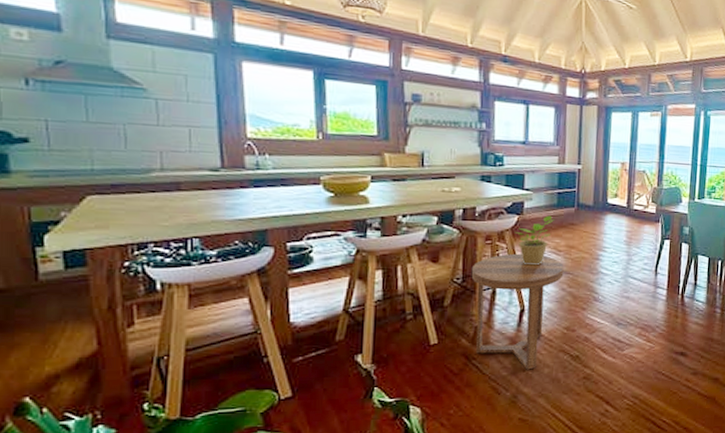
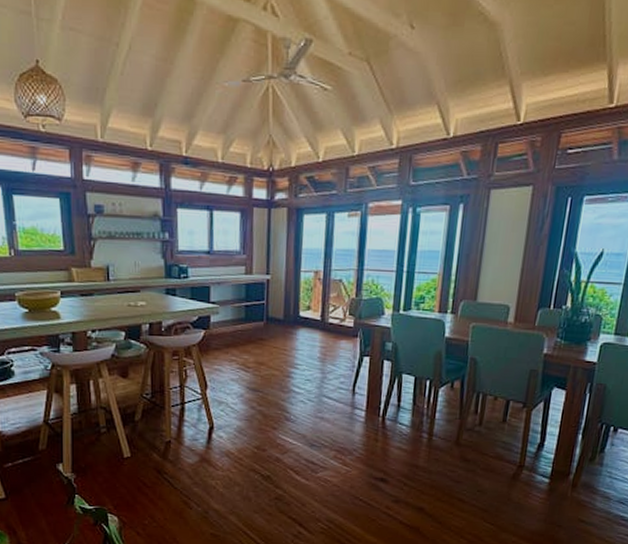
side table: present [471,253,564,370] -> none [160,369,253,487]
potted plant: present [515,215,554,266] -> none [202,330,242,383]

